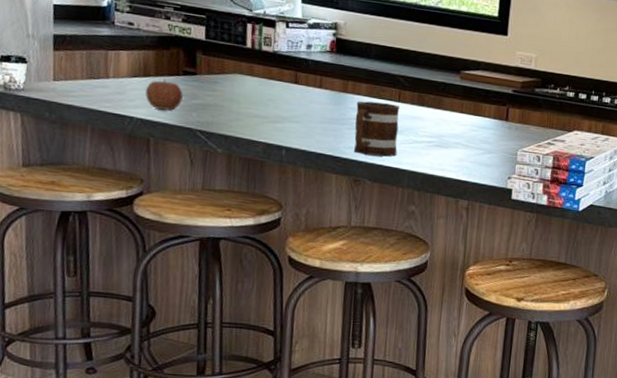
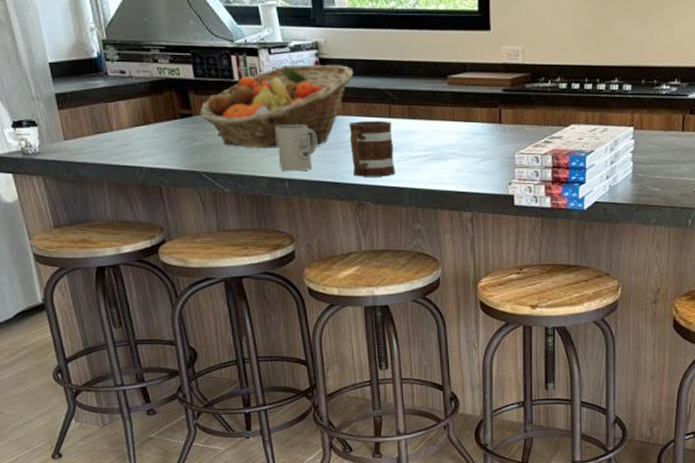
apple: present [145,78,183,111] -> none [149,124,184,156]
fruit basket: none [204,40,369,119] -> present [199,64,354,149]
mug: none [279,95,322,142] -> present [275,125,317,172]

